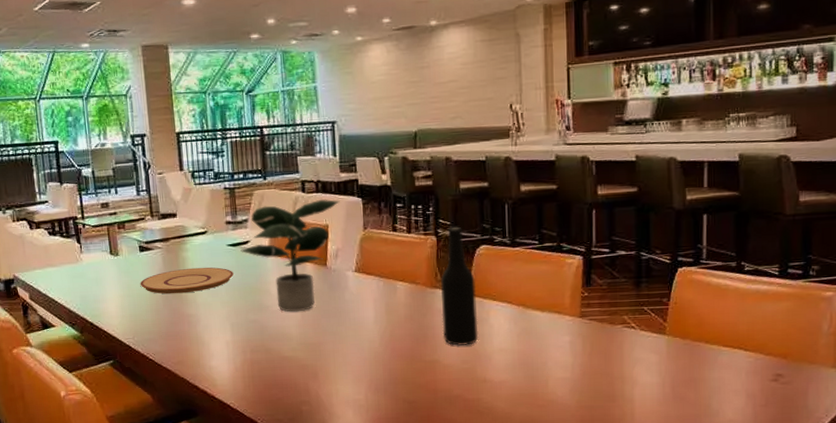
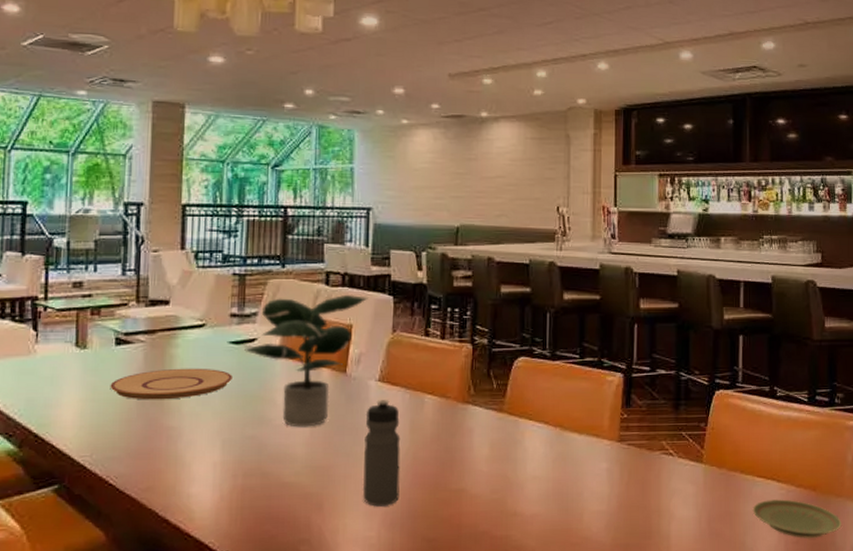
water bottle: none [346,287,381,375] -> present [362,400,401,507]
bottle: present [441,226,479,346] -> none [472,334,512,472]
plate: none [718,366,815,402] -> present [752,499,842,538]

